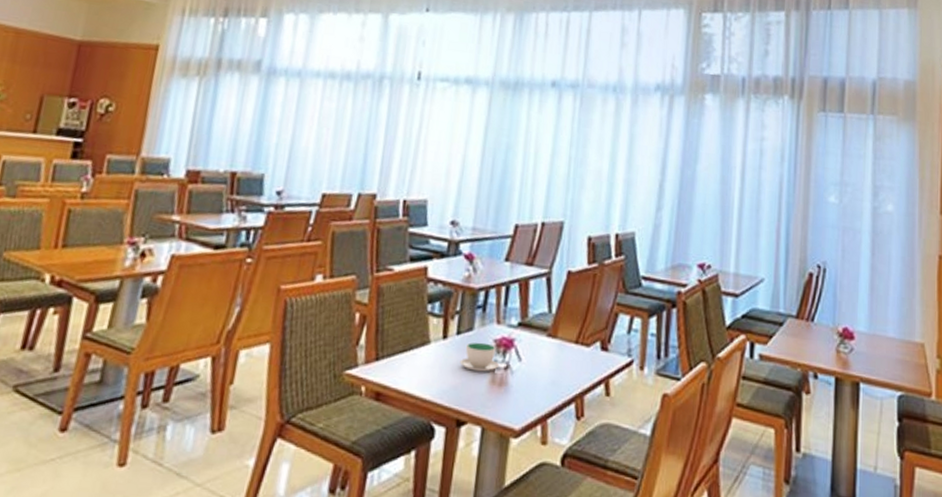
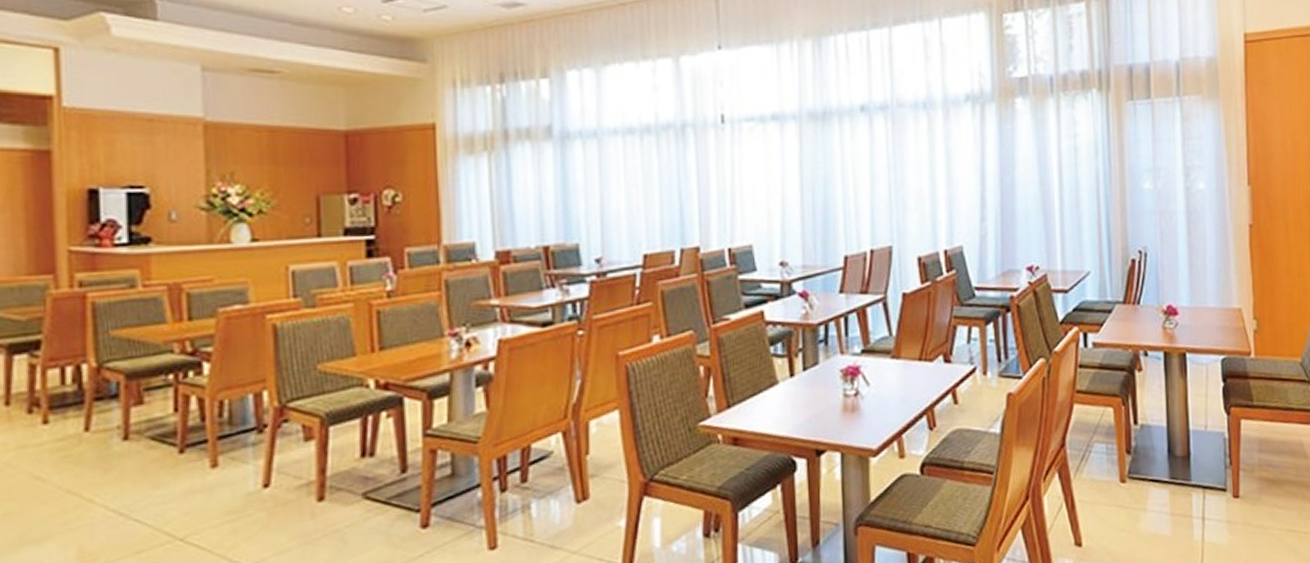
cup: present [459,342,500,372] -> none [810,374,849,403]

